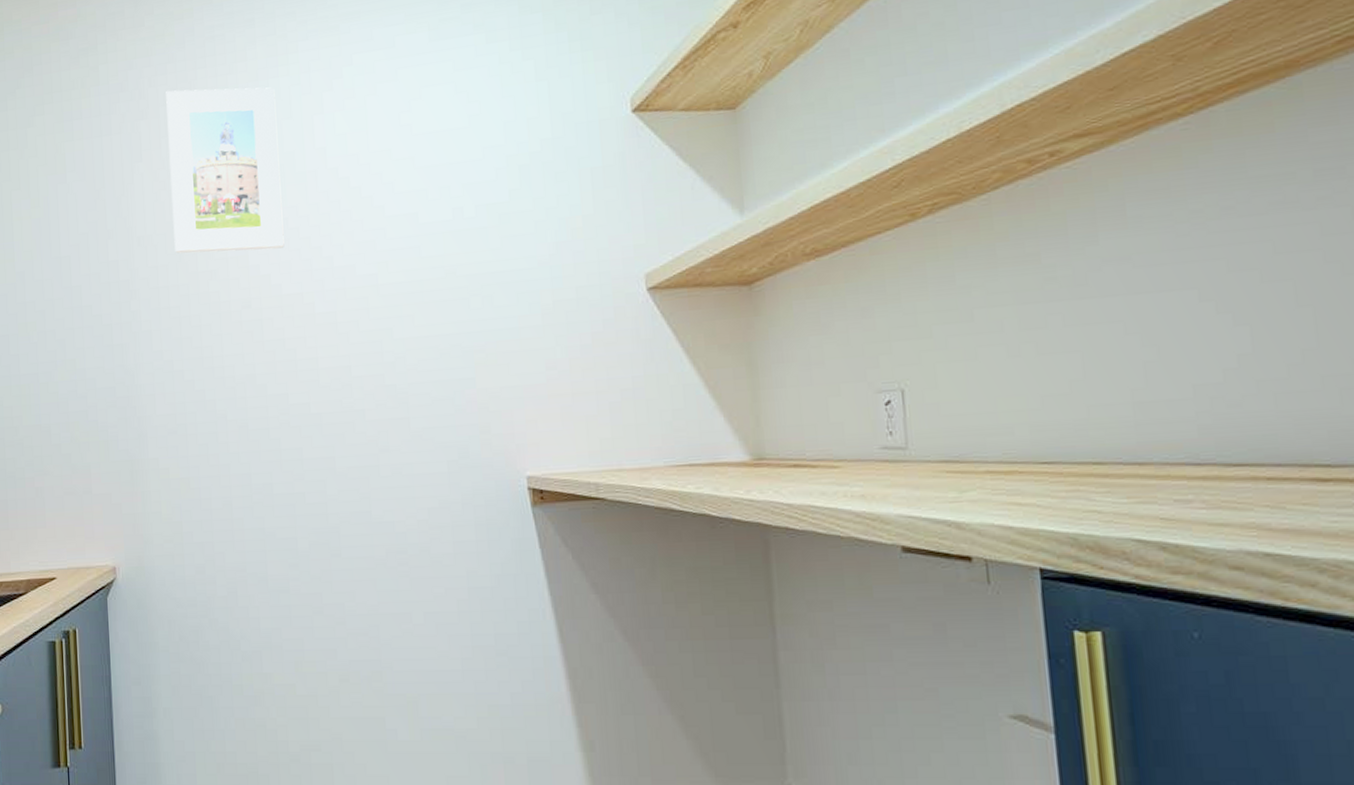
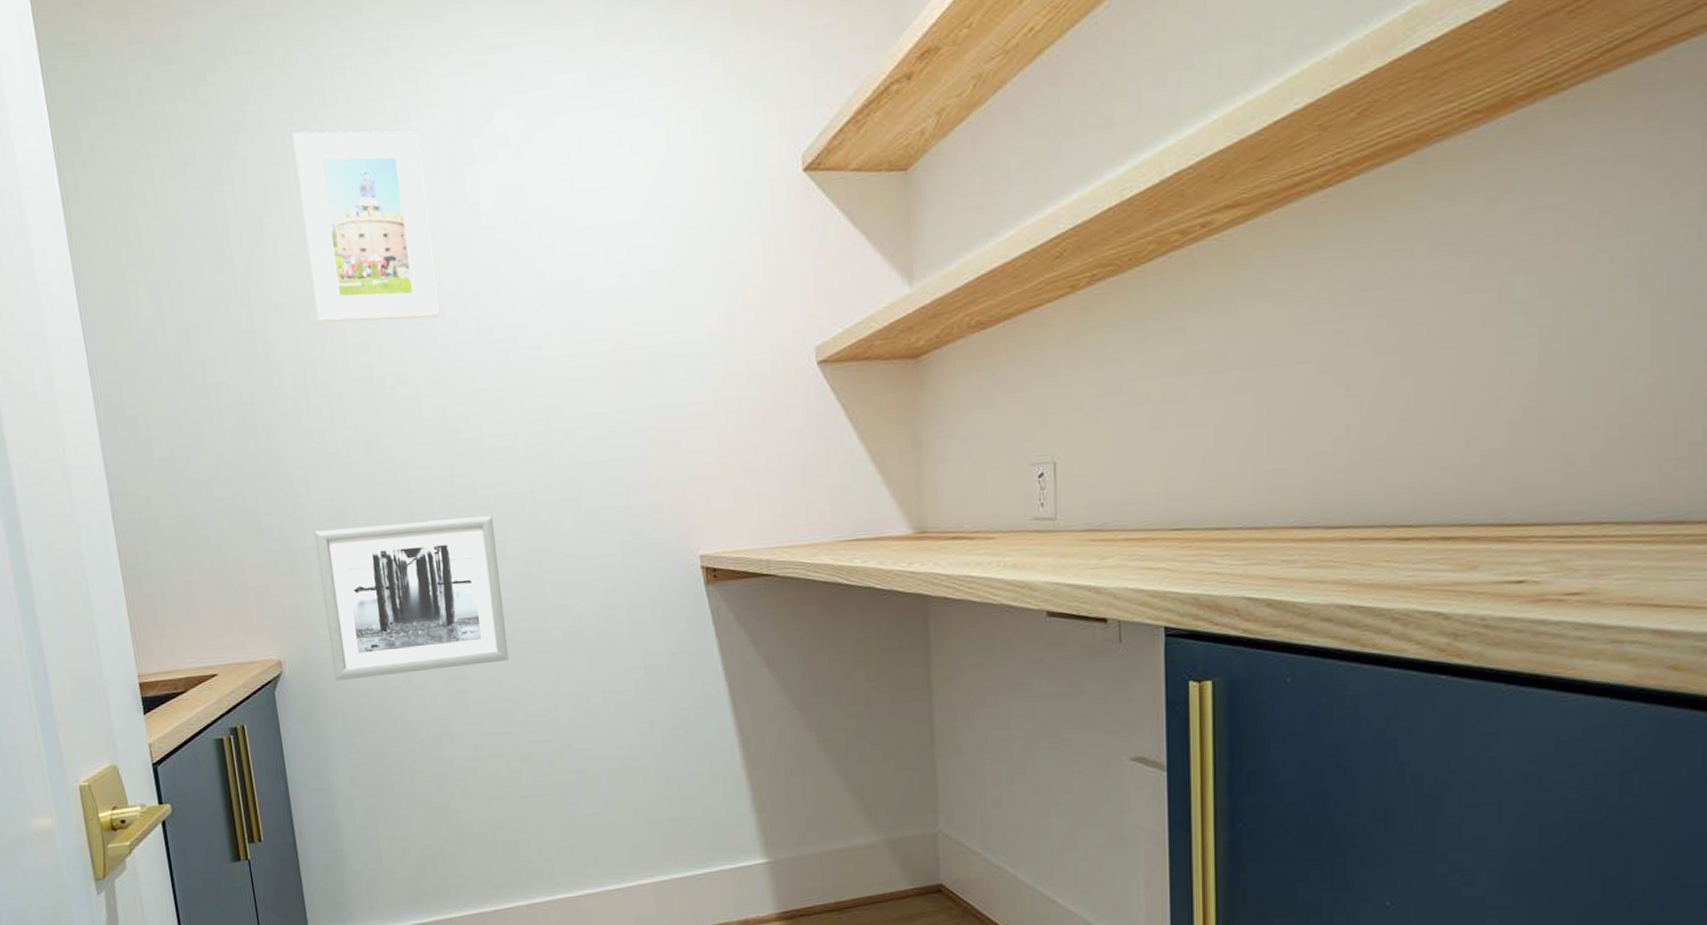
wall art: none [156,432,333,590] -> present [314,515,510,681]

